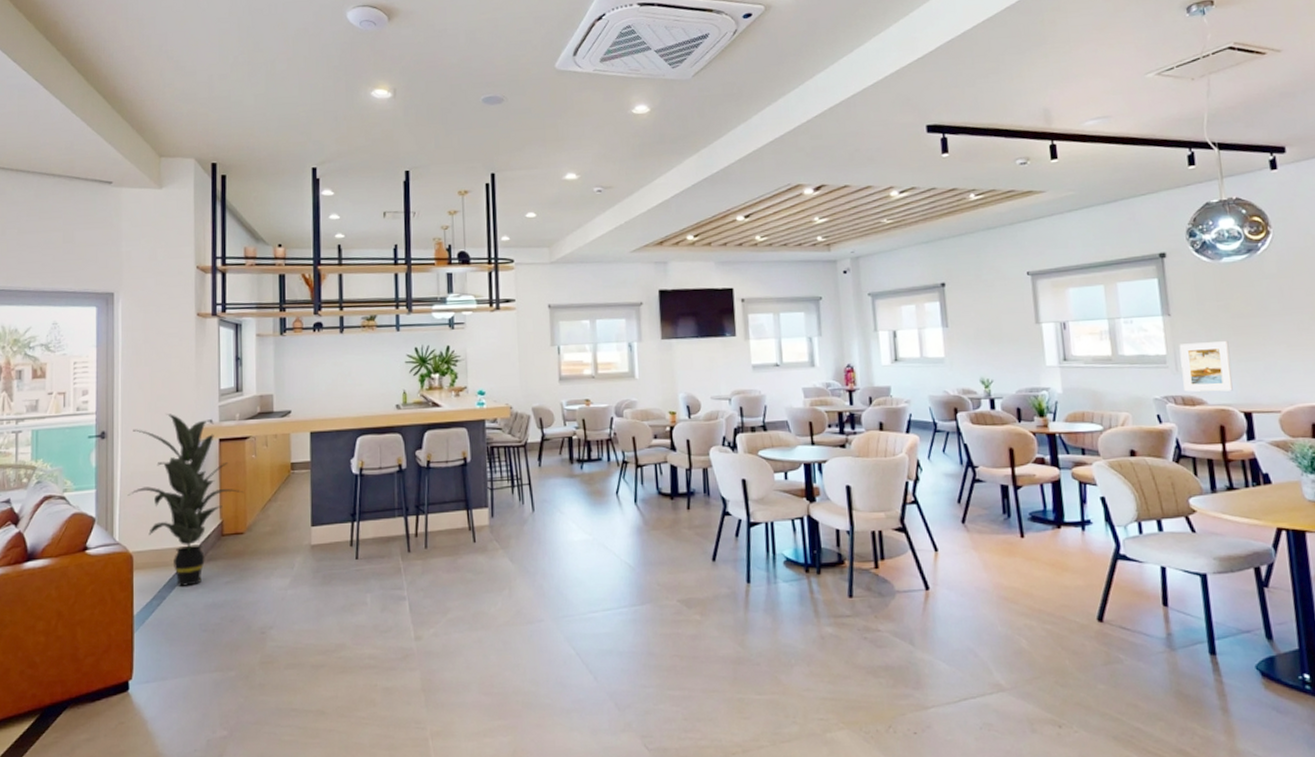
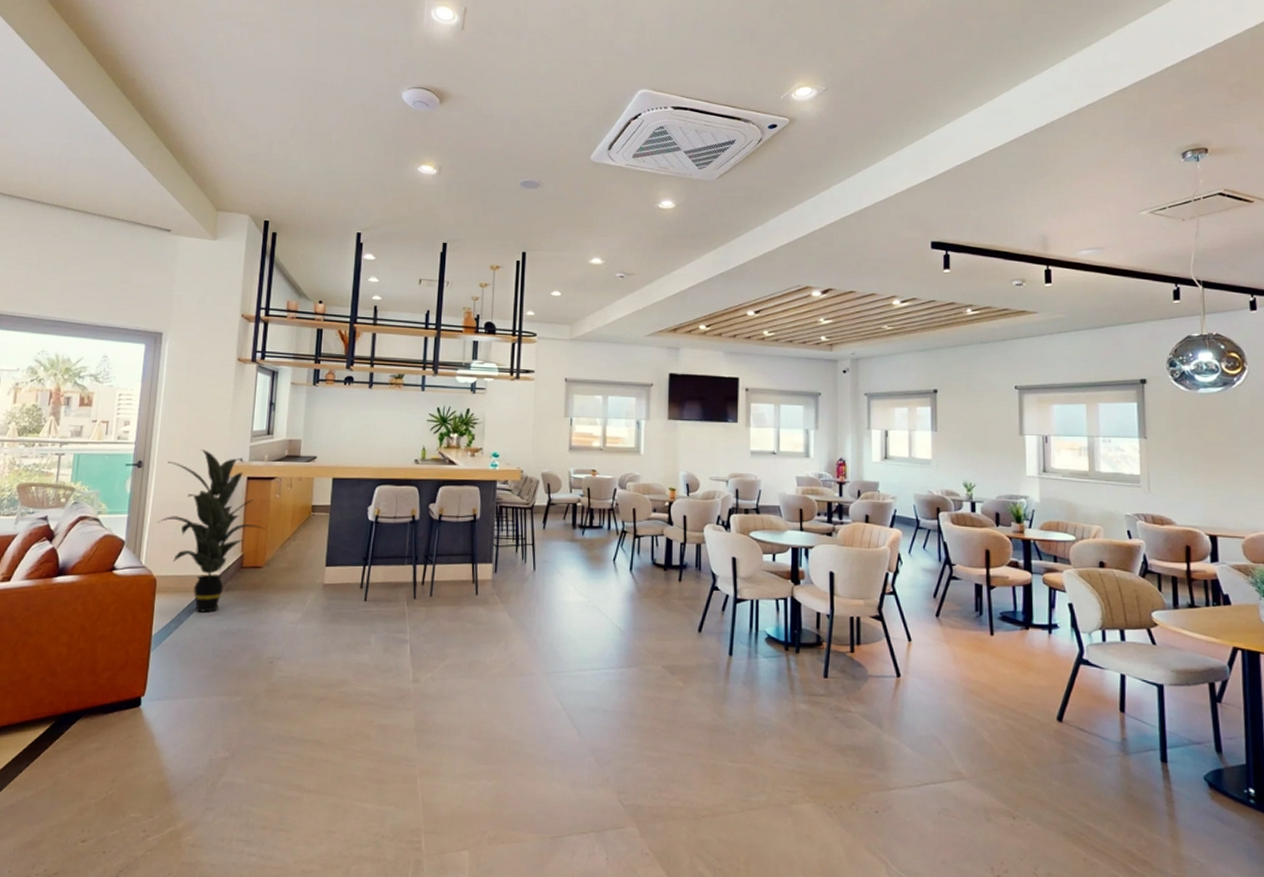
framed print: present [1179,341,1233,392] -> none [1153,466,1201,514]

